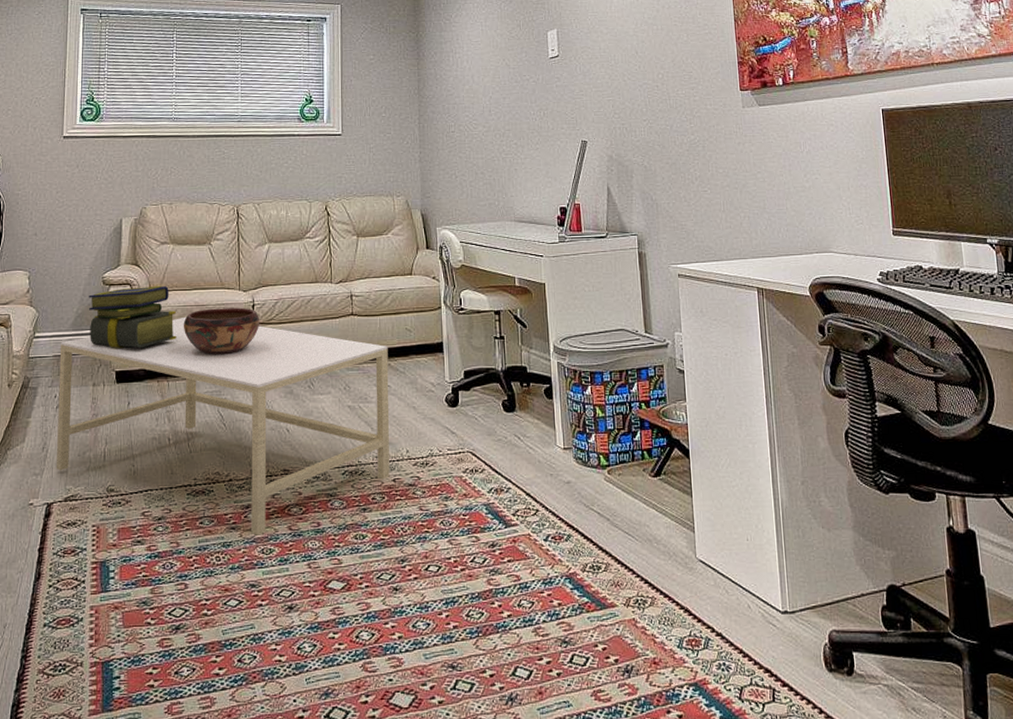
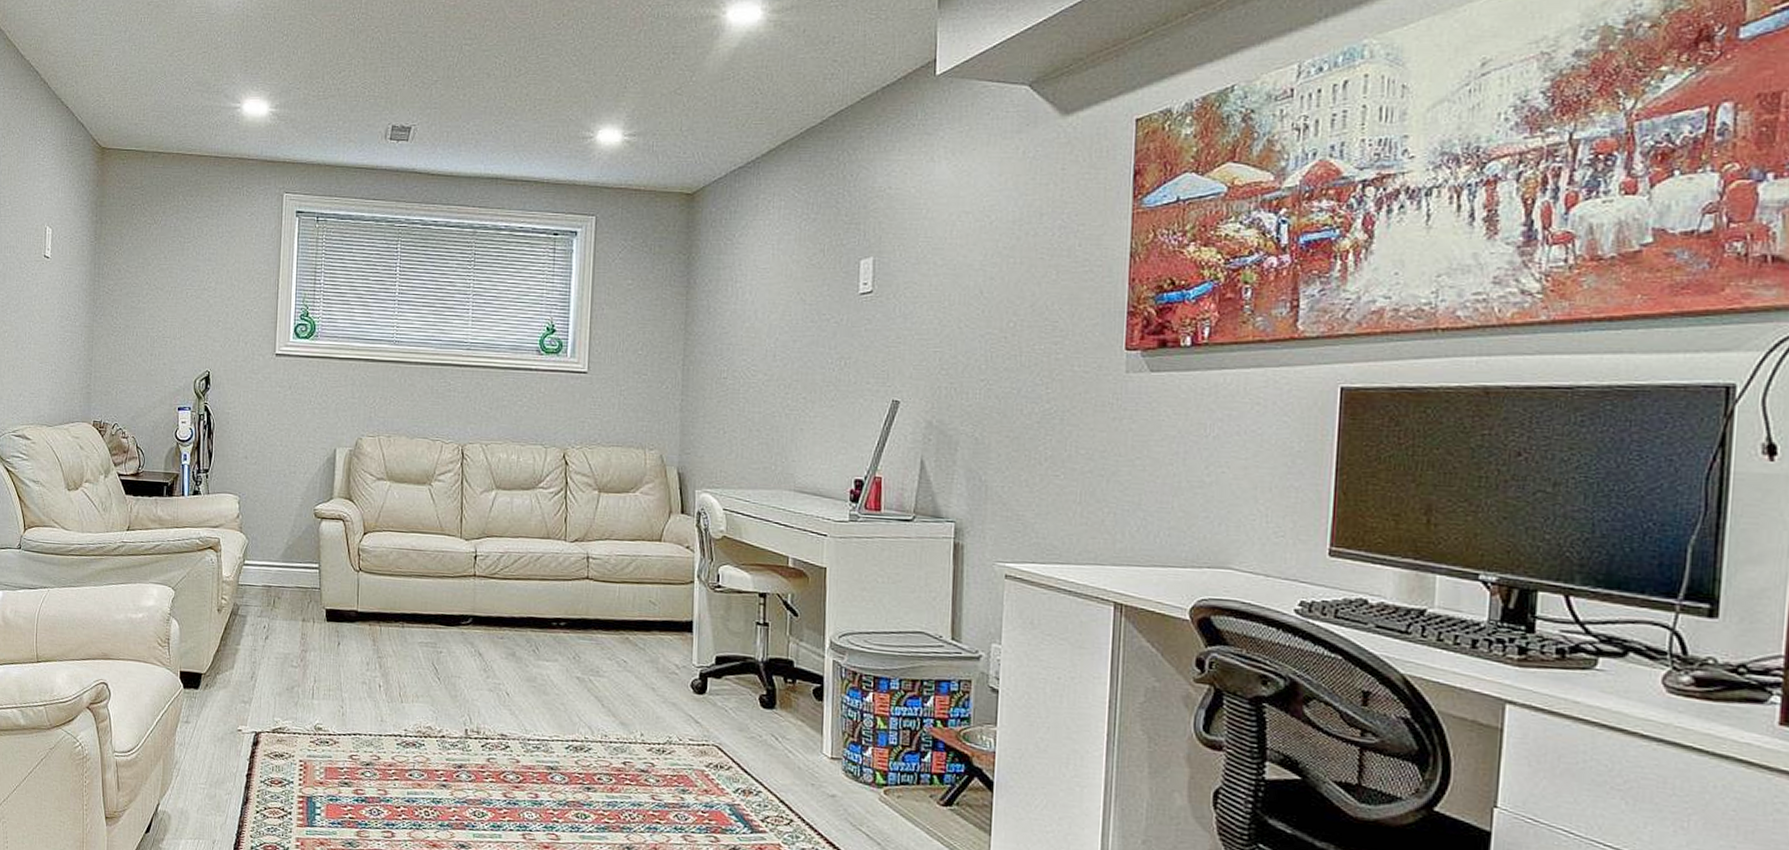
coffee table: present [55,316,390,536] -> none [264,560,627,797]
stack of books: present [88,285,177,348] -> none [299,523,391,588]
decorative bowl: present [183,307,260,355] -> none [398,554,483,606]

